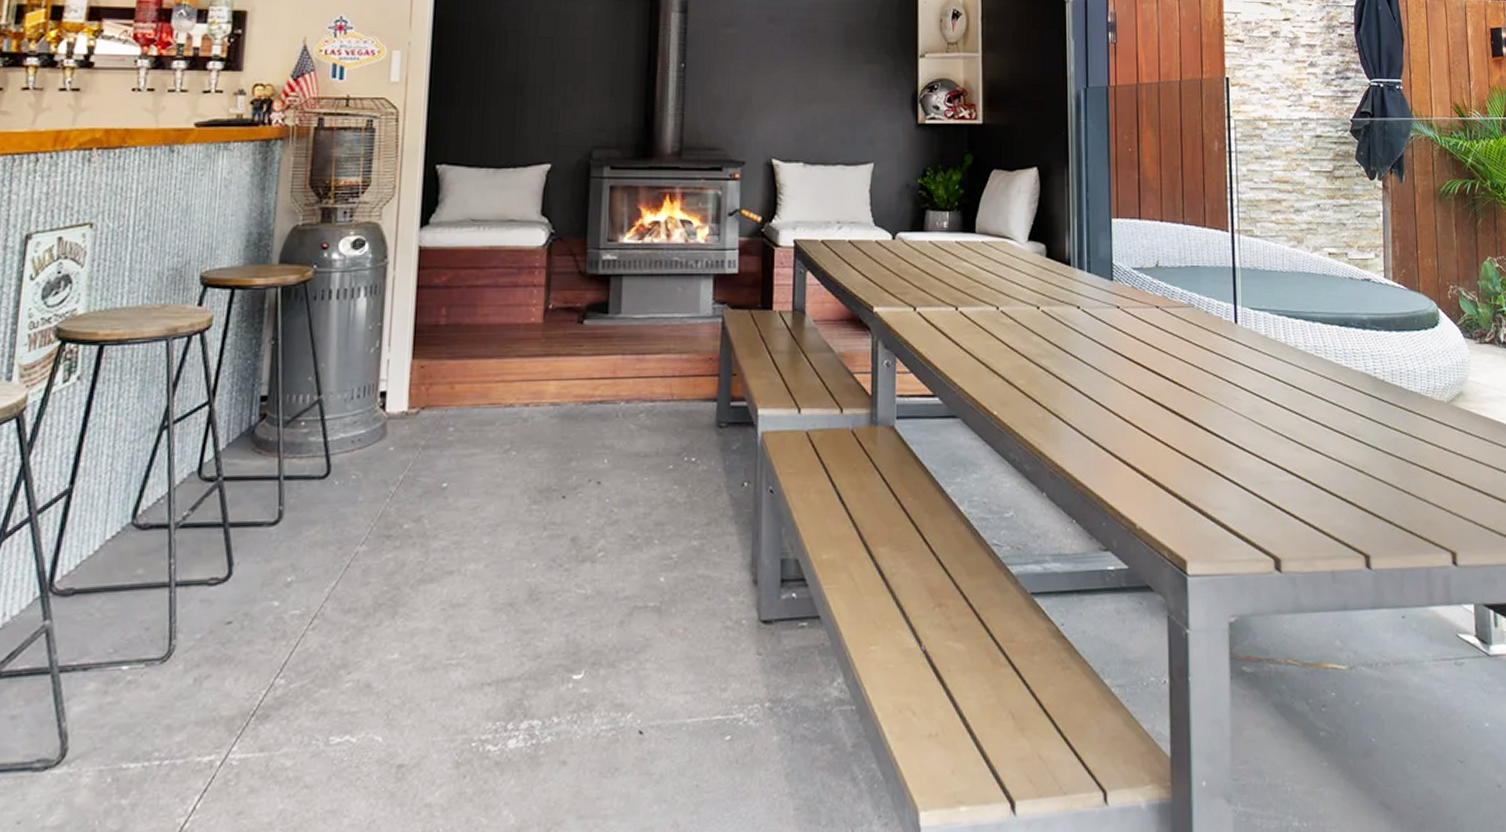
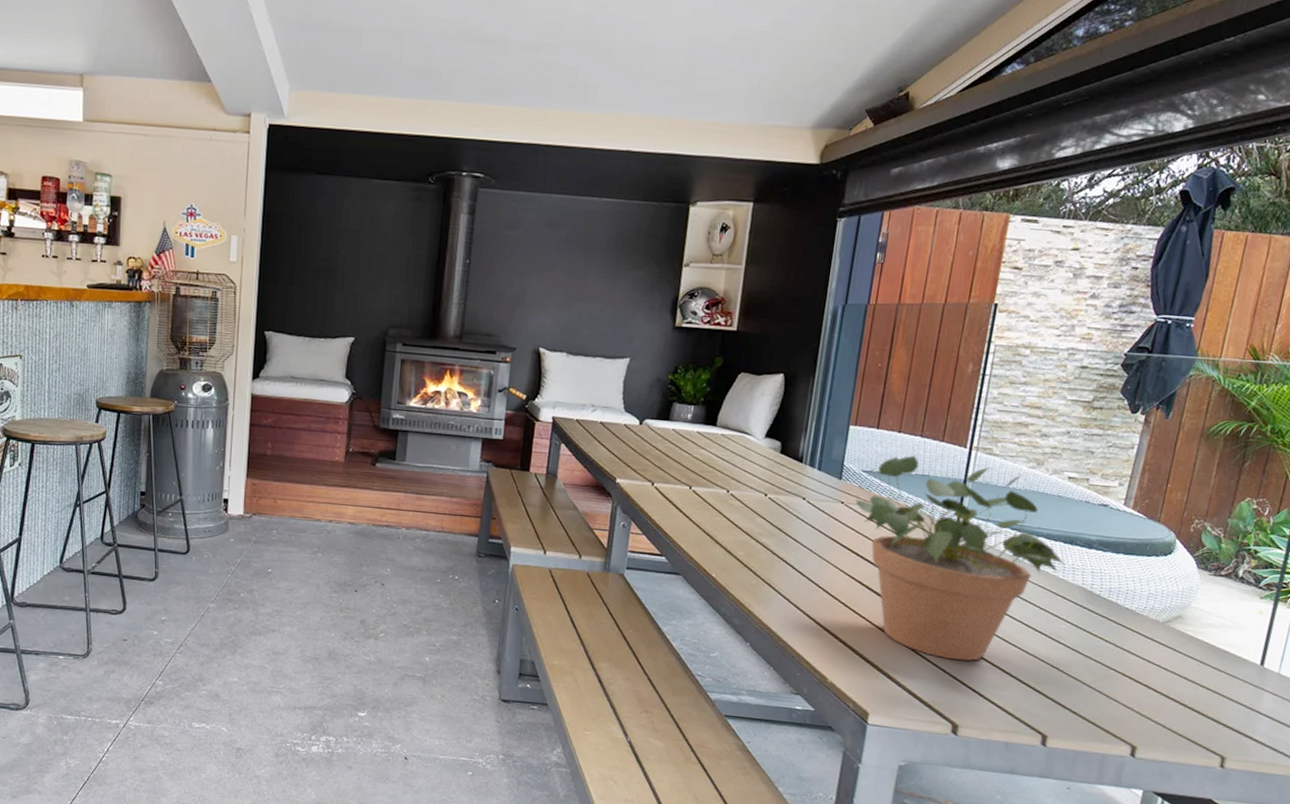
potted plant: none [1131,245,1345,480] -> present [855,455,1065,662]

